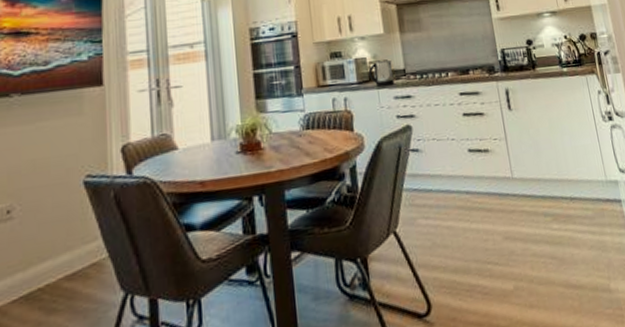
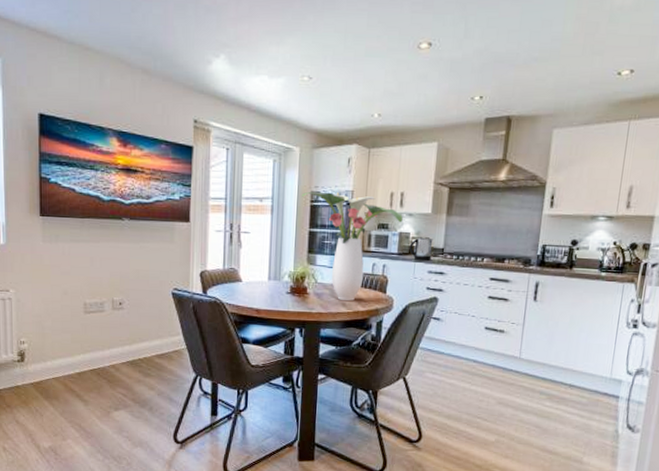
flower arrangement: none [238,25,356,150] -> present [301,191,403,301]

